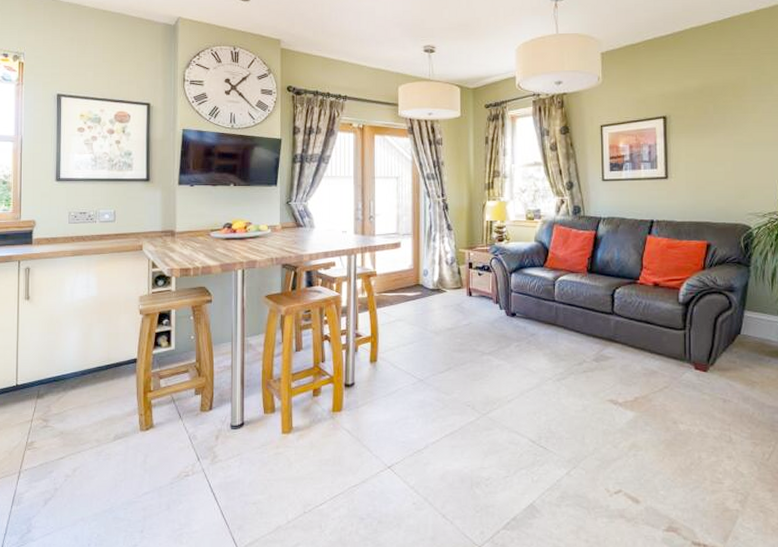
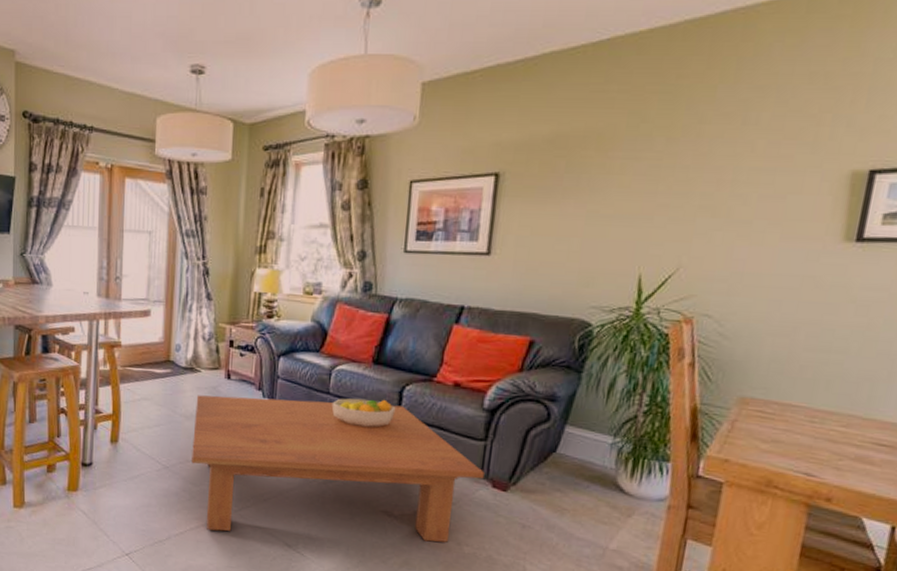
coffee table: none [443,306,687,435] -> present [191,395,485,542]
fruit bowl: none [558,302,610,328] -> present [331,398,396,428]

